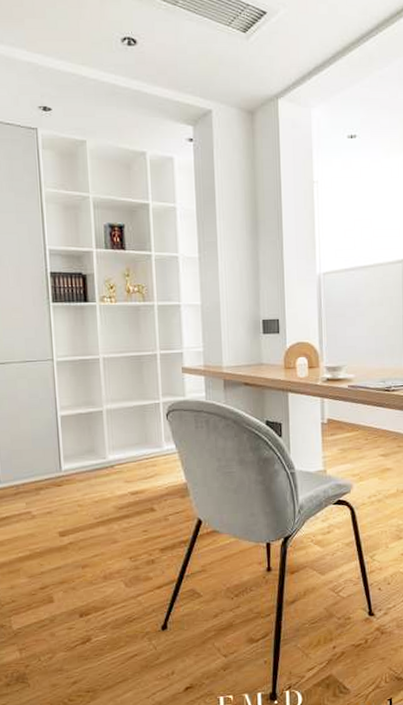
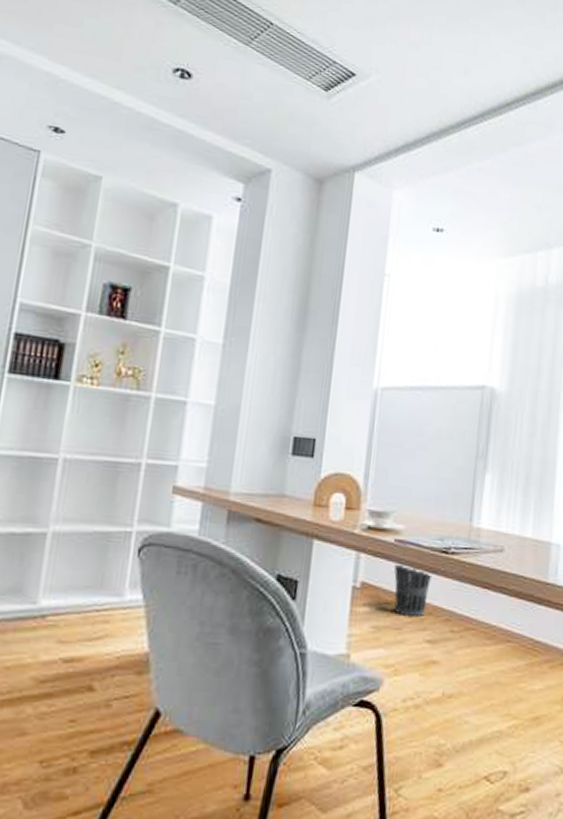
wastebasket: none [351,401,380,440] -> present [394,562,433,618]

